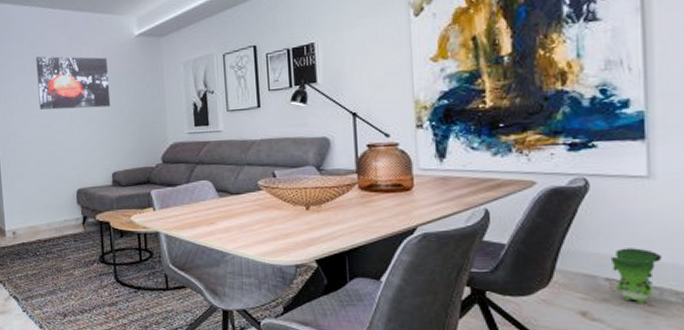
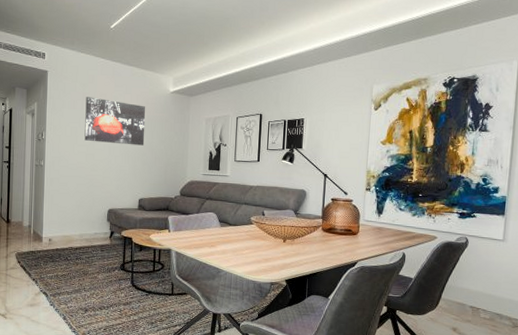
toy figurine: present [610,248,661,303] -> none [474,287,504,324]

